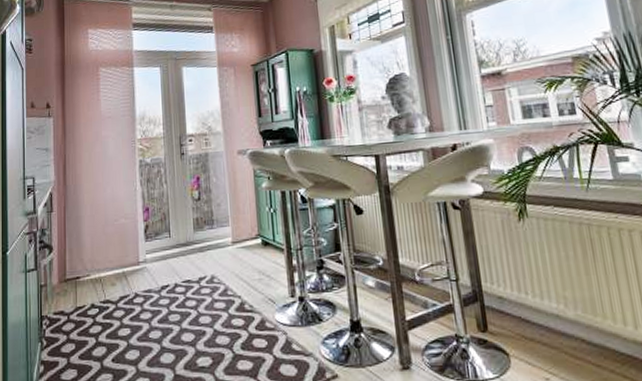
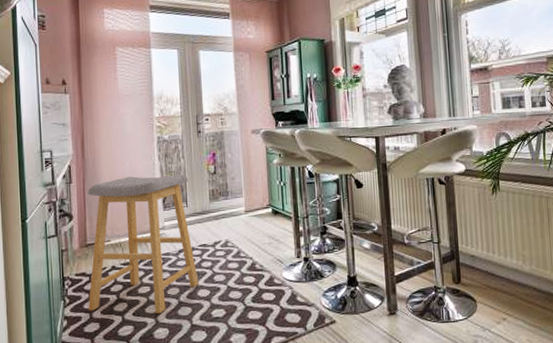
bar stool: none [66,201,183,361] -> present [87,174,199,314]

